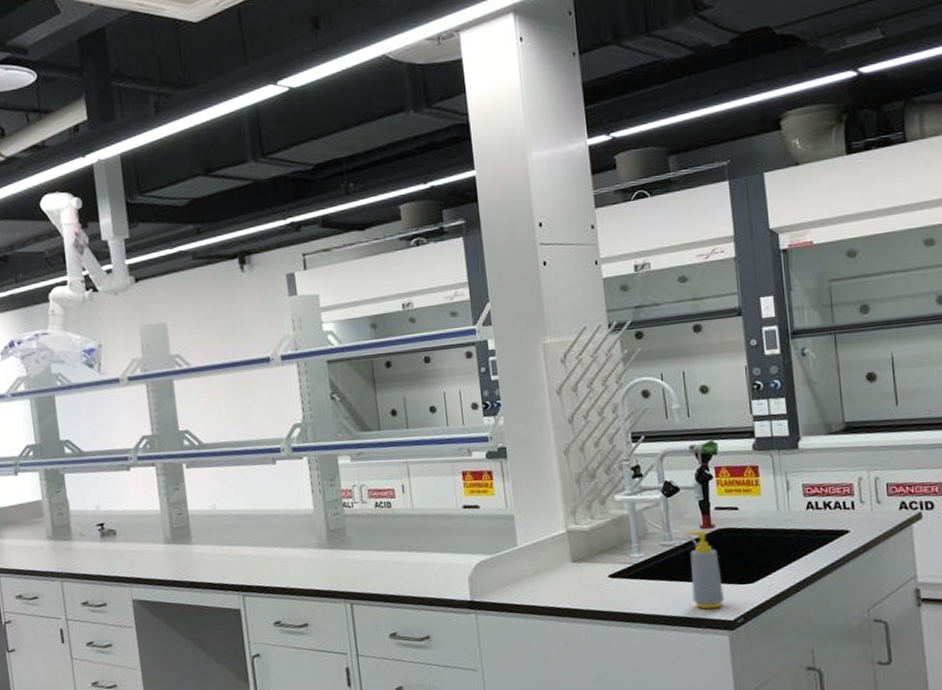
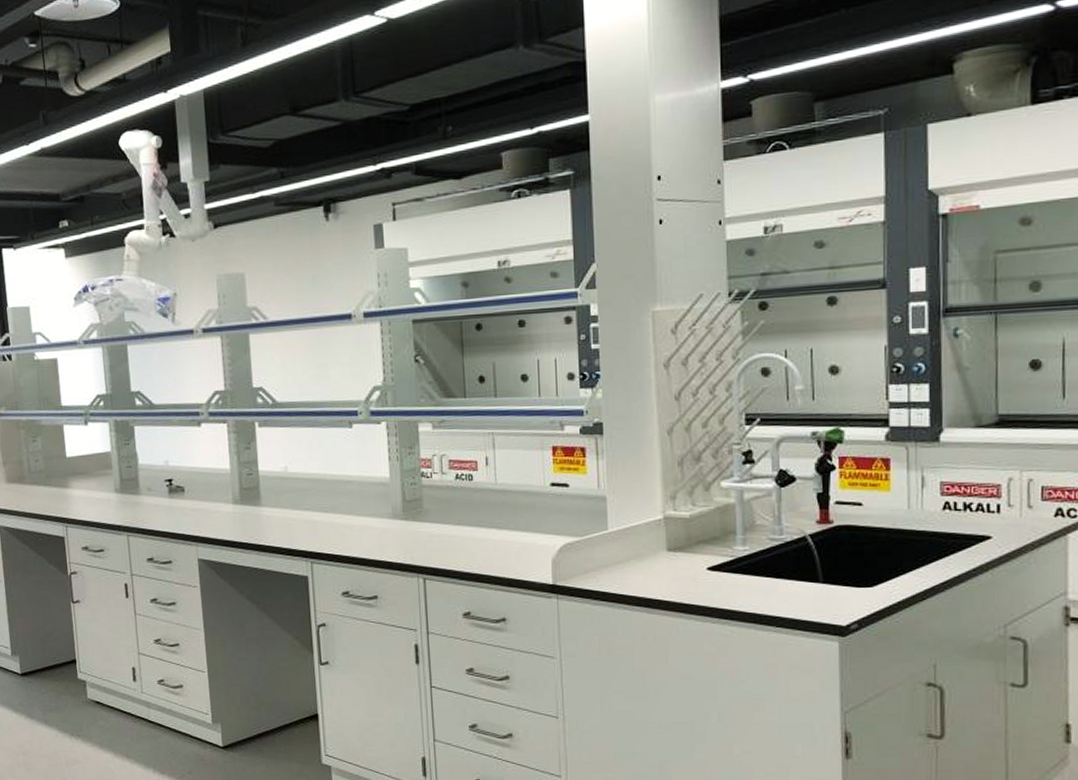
soap bottle: present [686,530,724,610] -> none [799,525,837,612]

